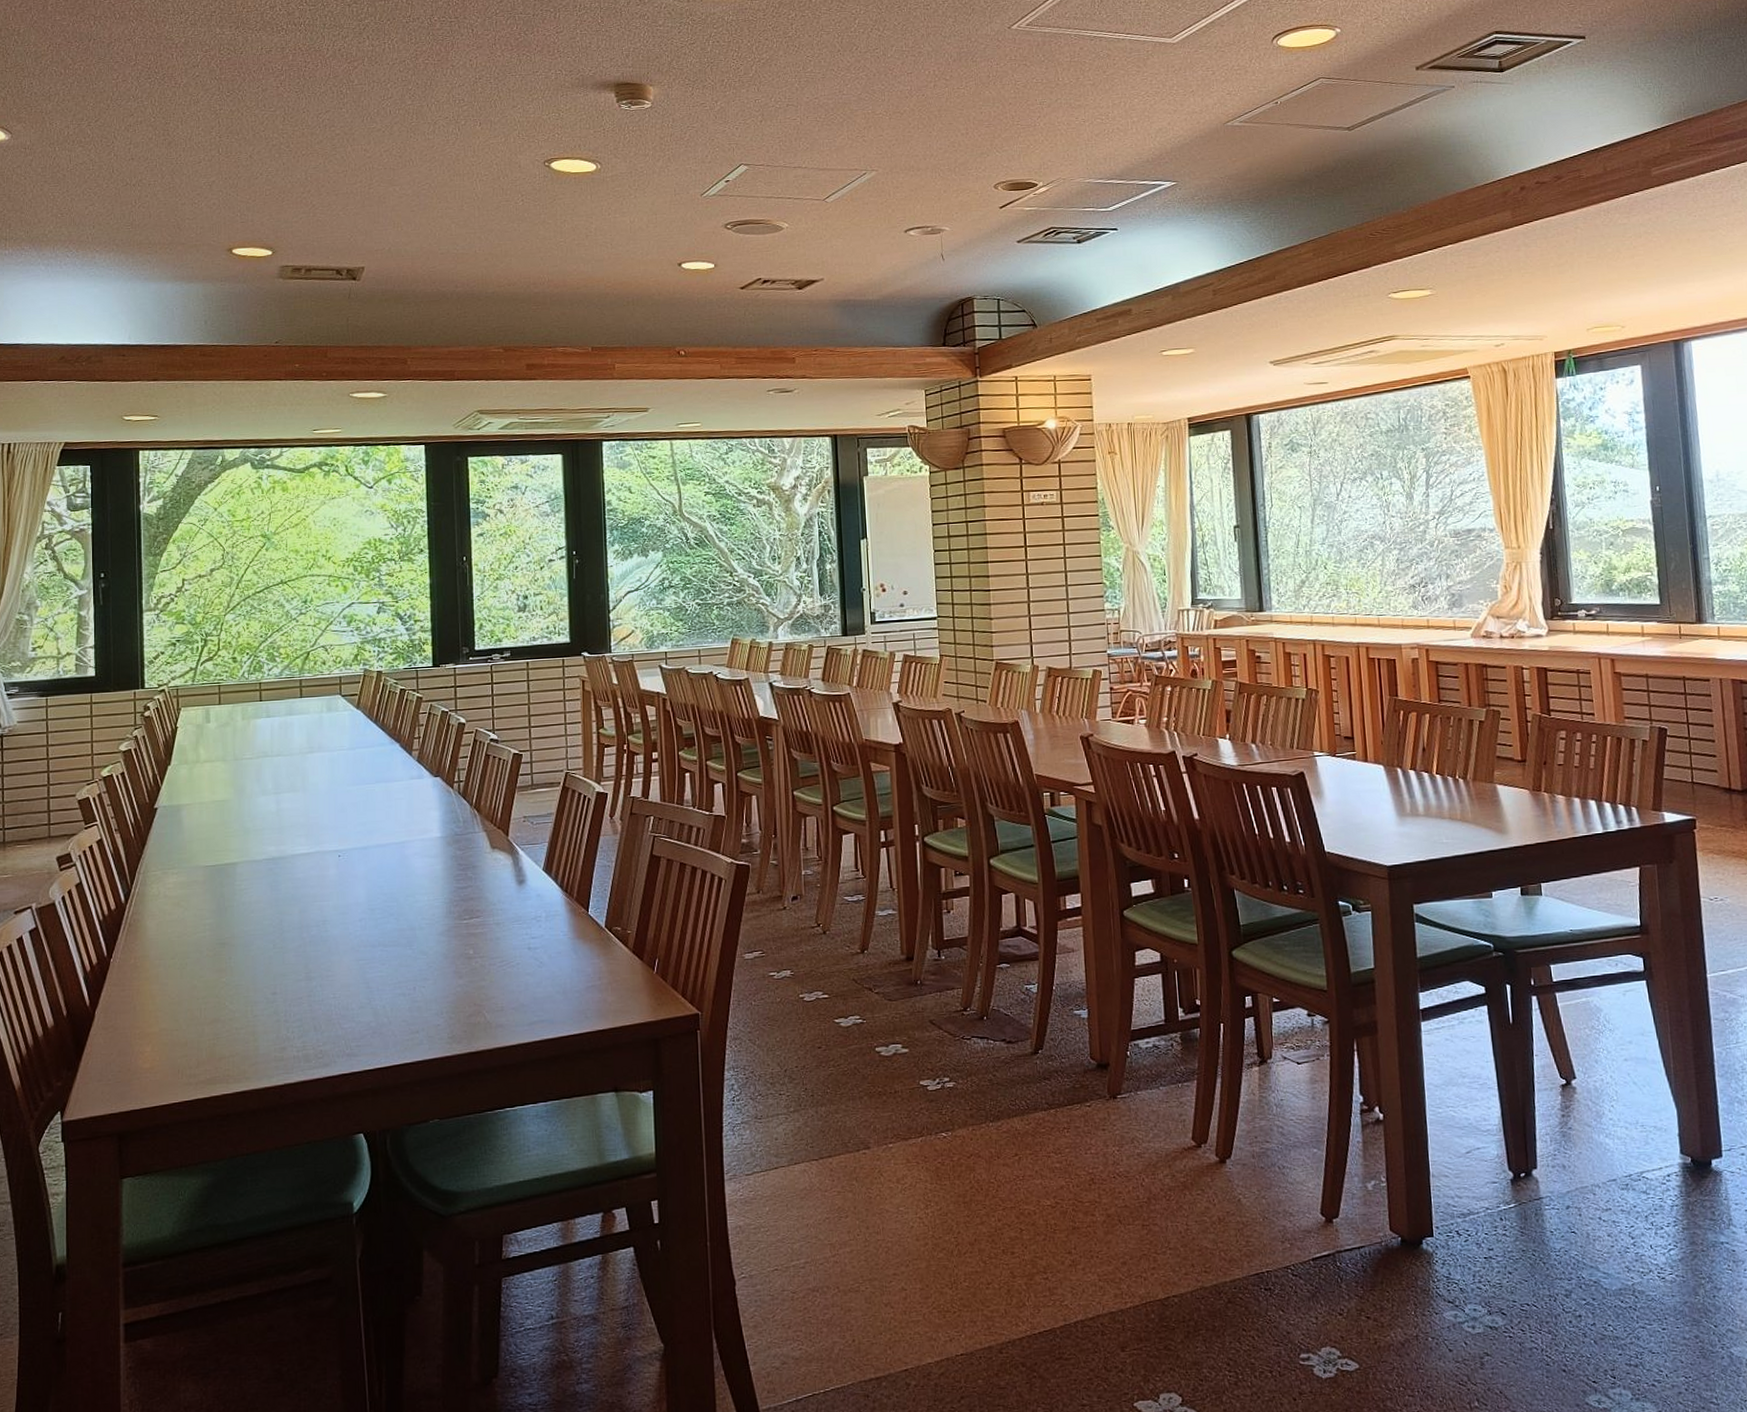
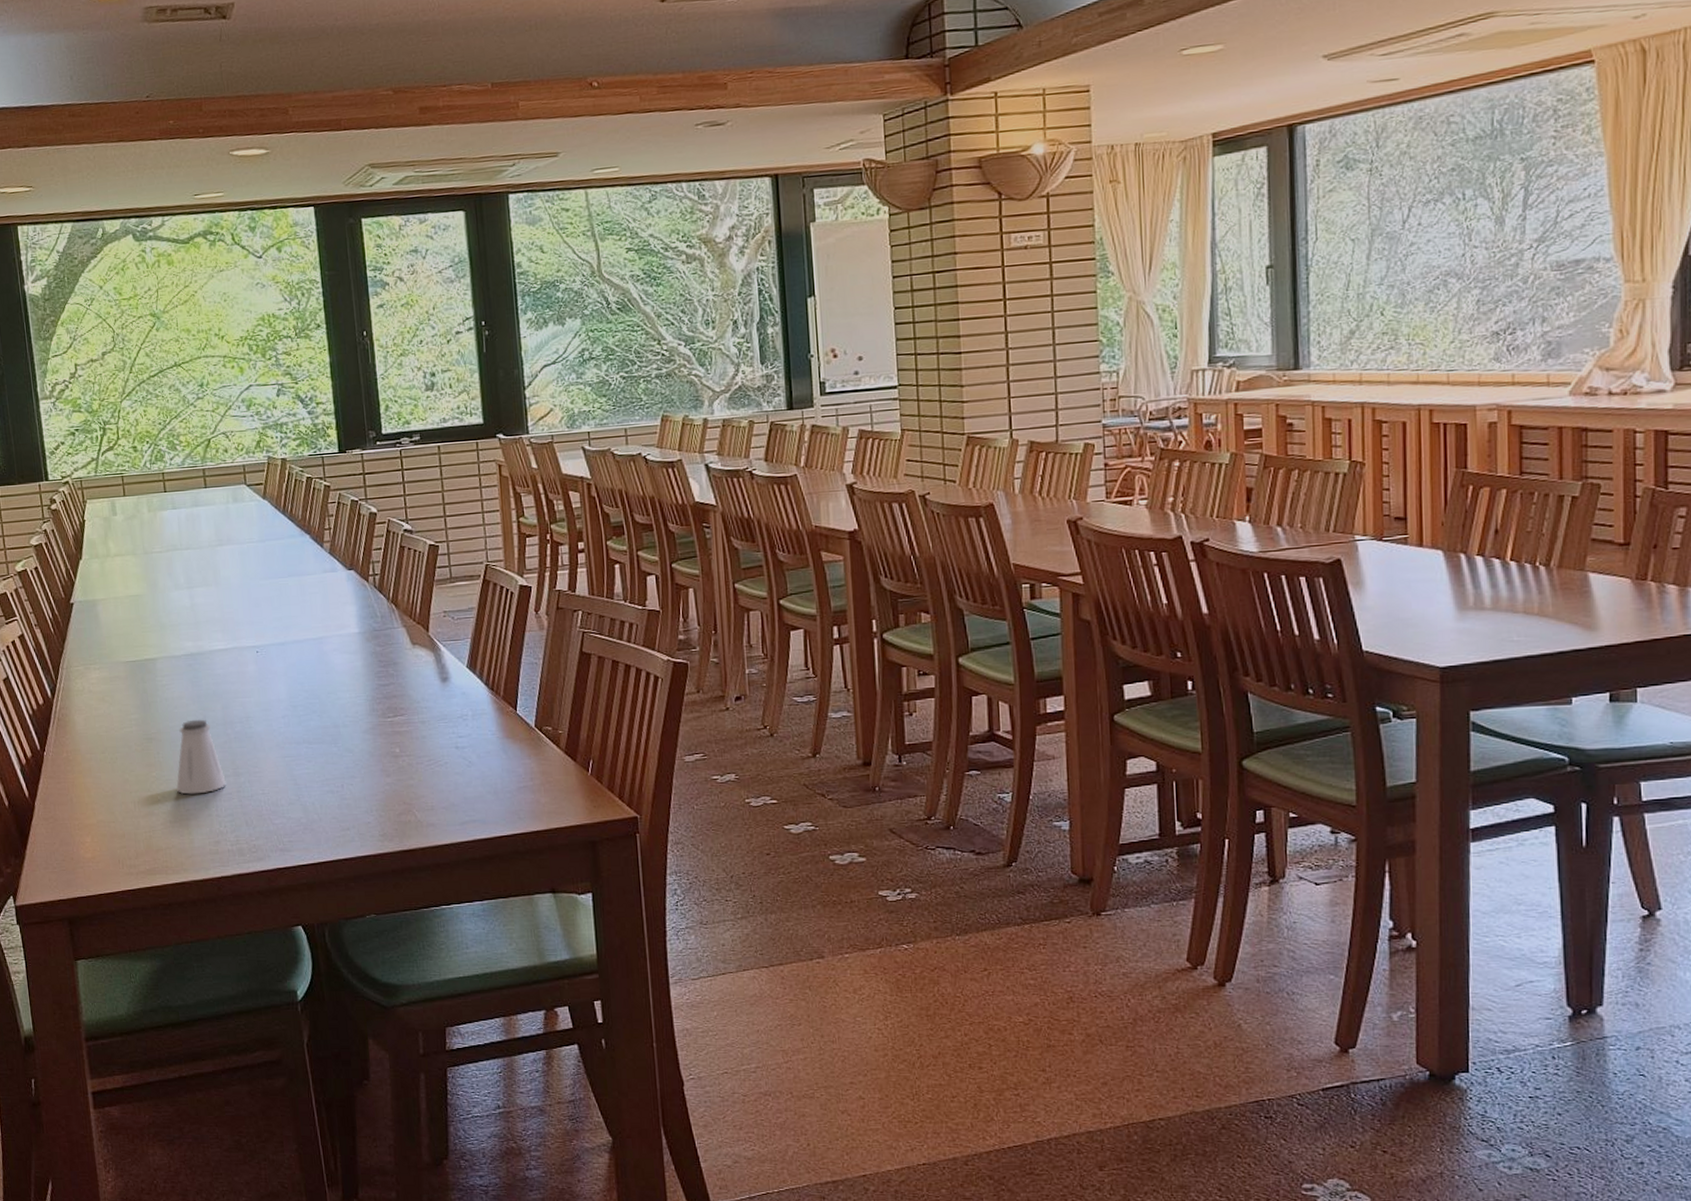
saltshaker: none [245,923,297,1000] -> present [175,719,226,795]

